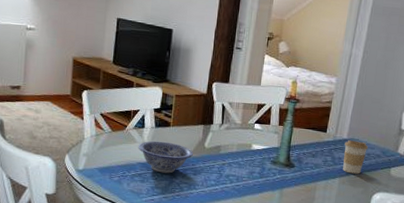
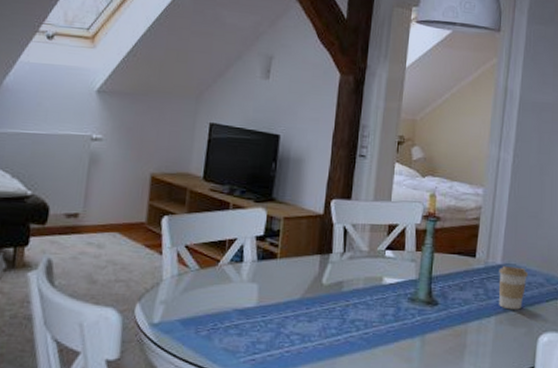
bowl: present [138,141,193,174] -> none [234,278,307,322]

